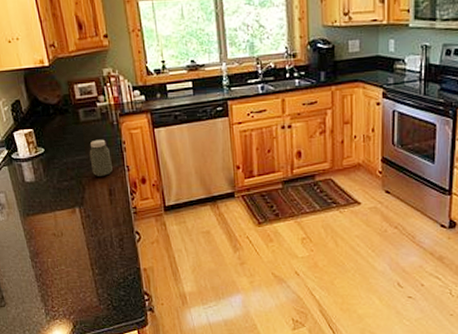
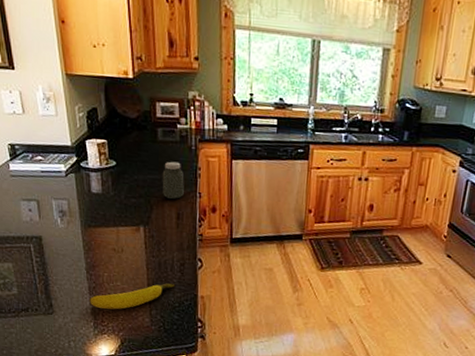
banana: none [37,260,118,294] -> present [89,283,176,310]

